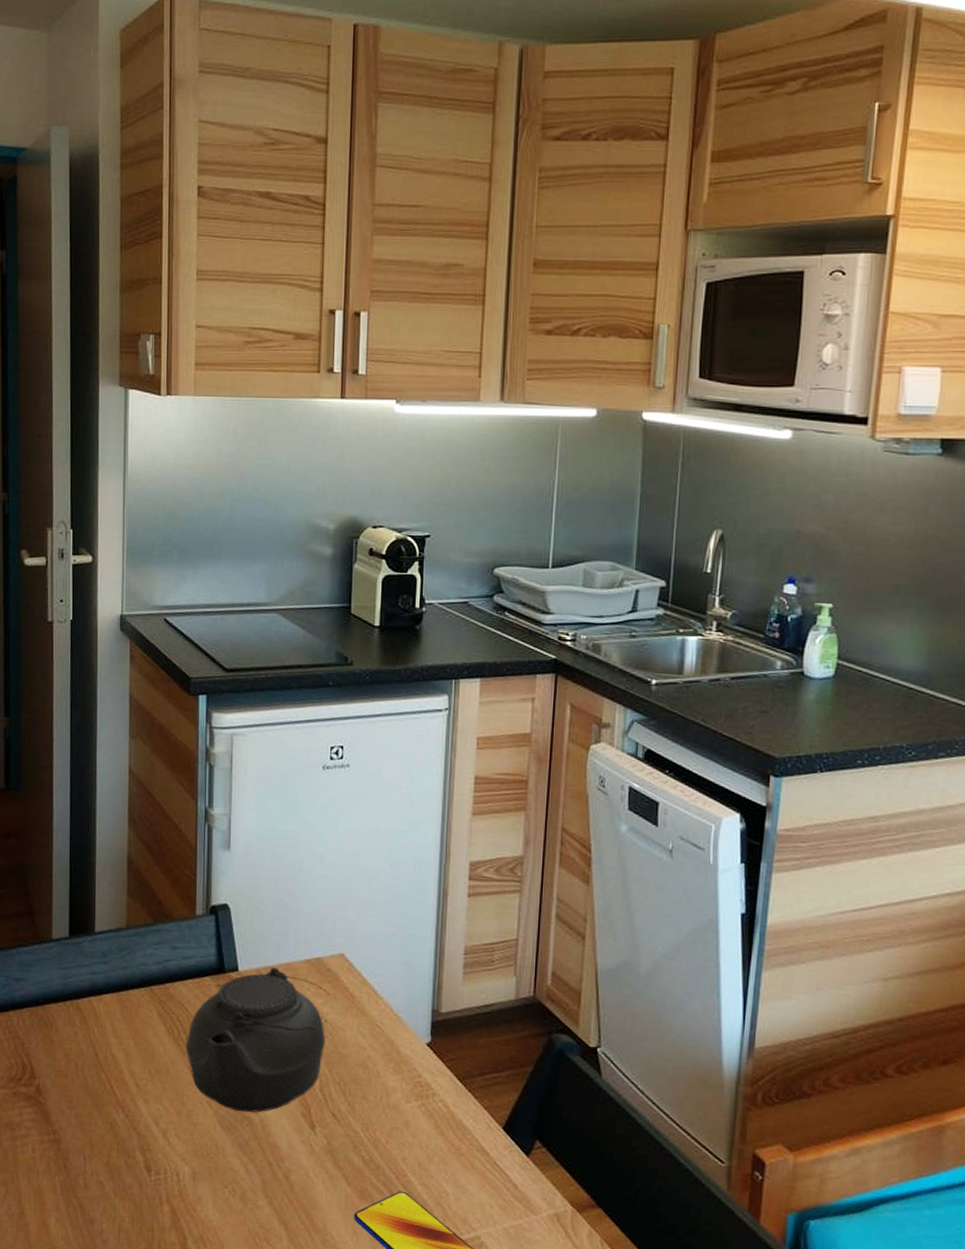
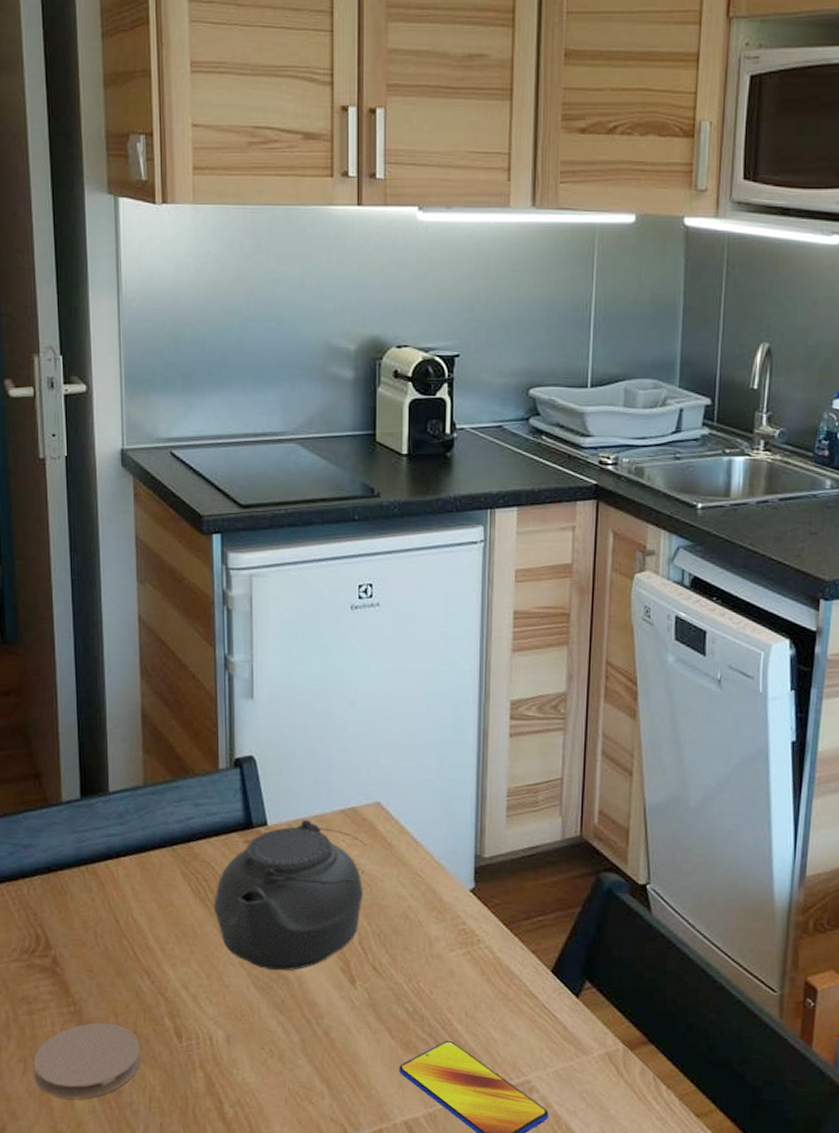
coaster: none [14,1152,112,1226] -> present [33,1023,141,1099]

